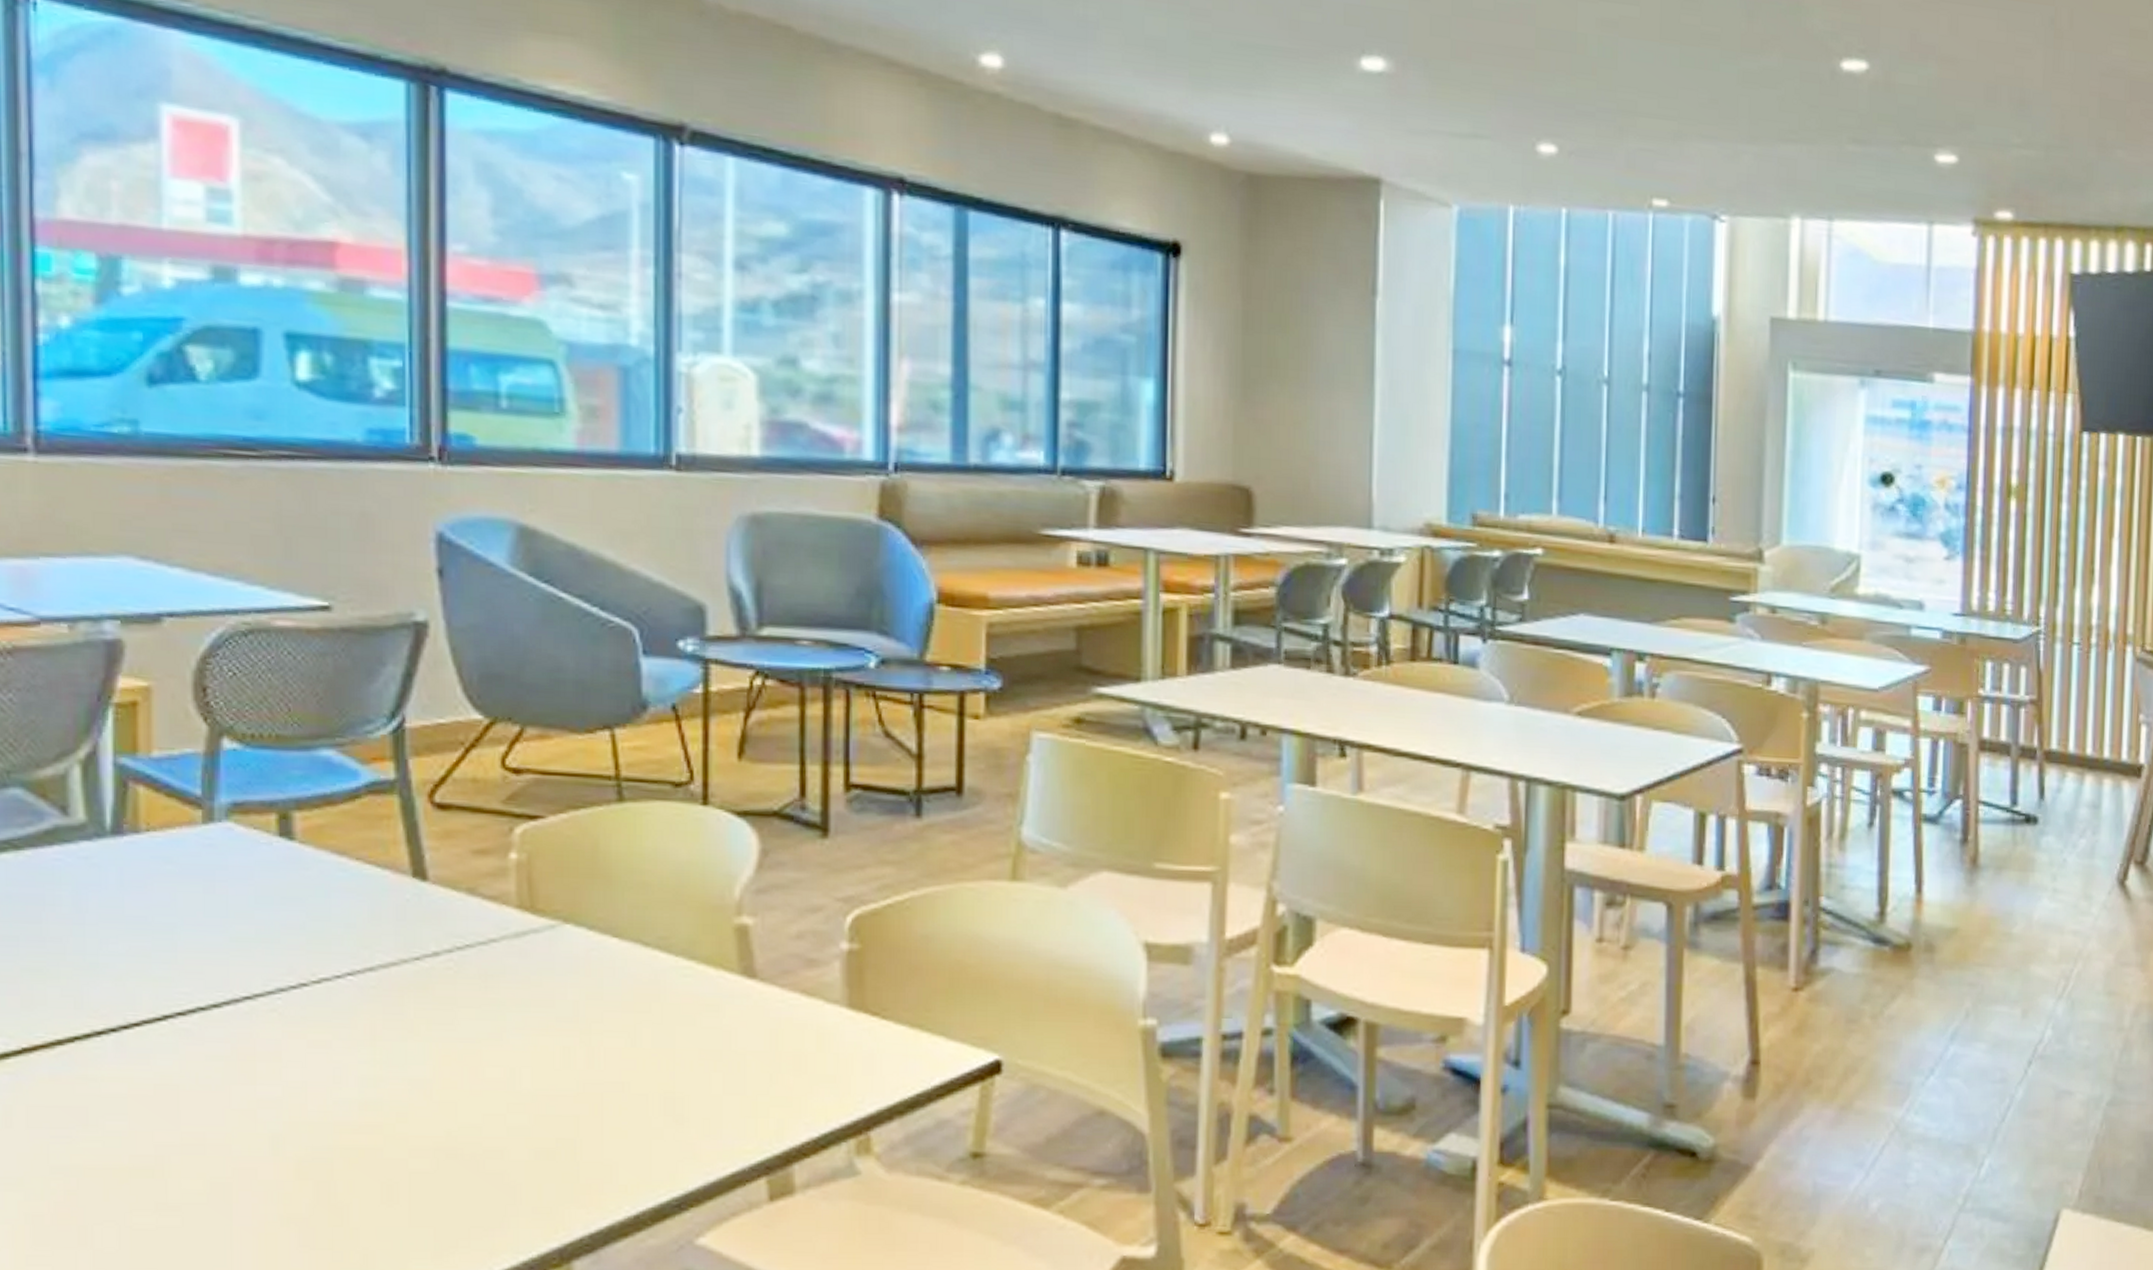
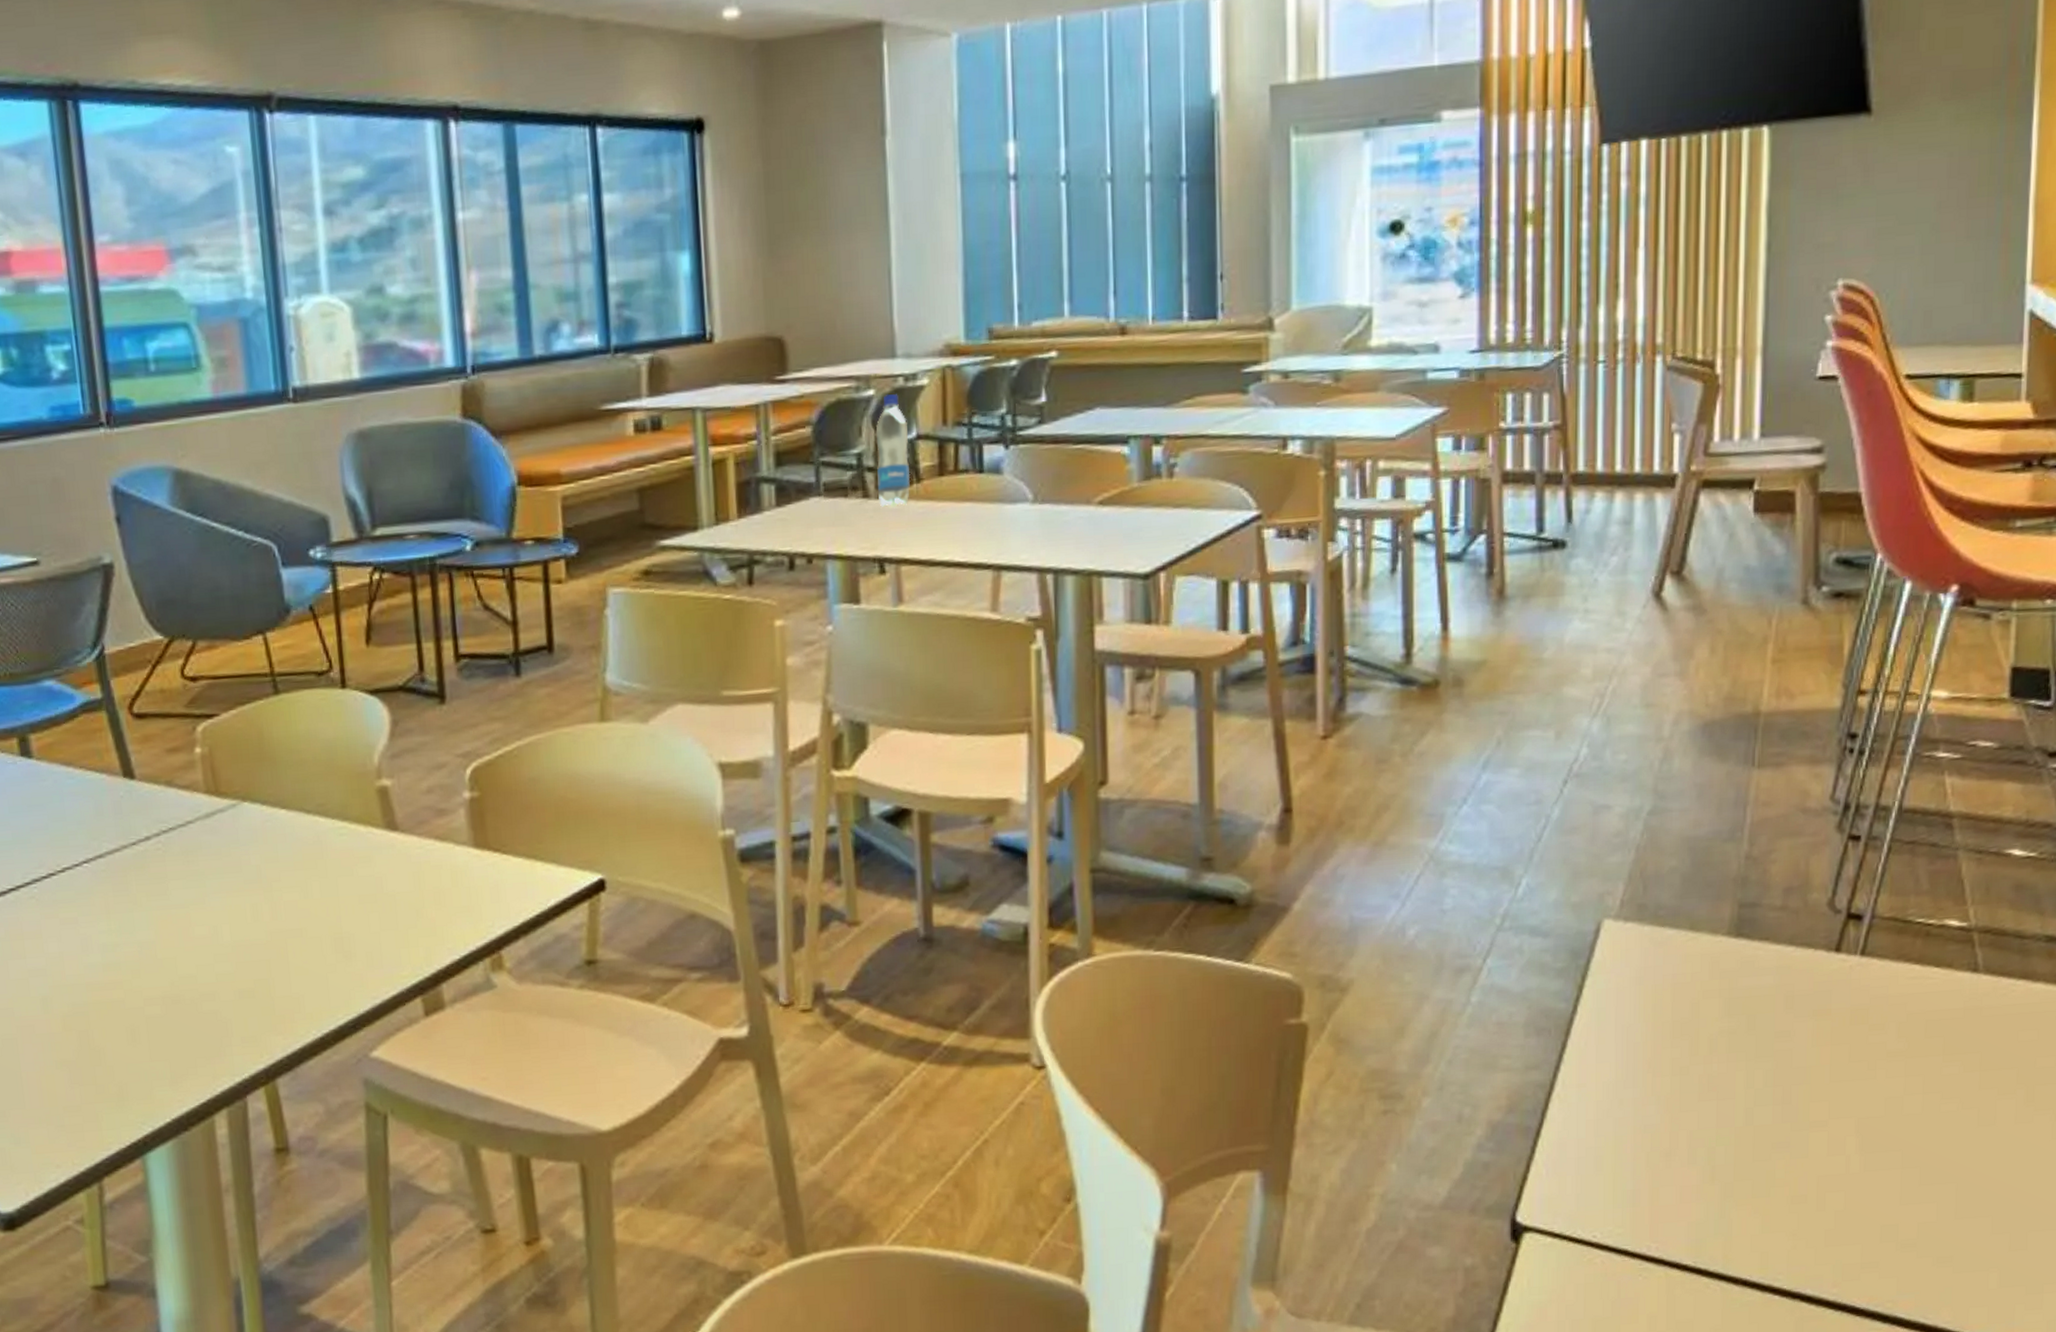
bottle: none [1343,565,1380,688] -> present [875,393,911,508]

